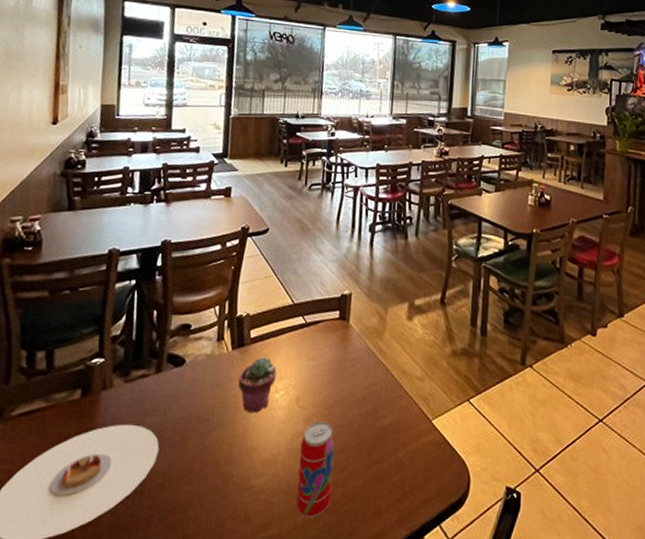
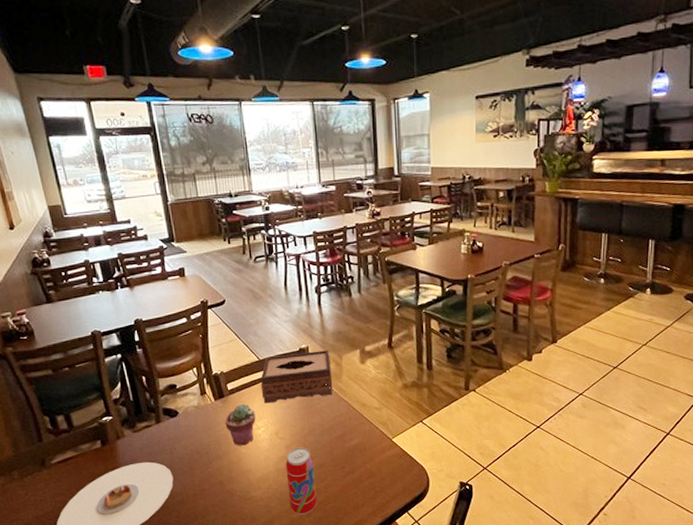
tissue box: none [288,299,374,360] -> present [261,349,333,404]

